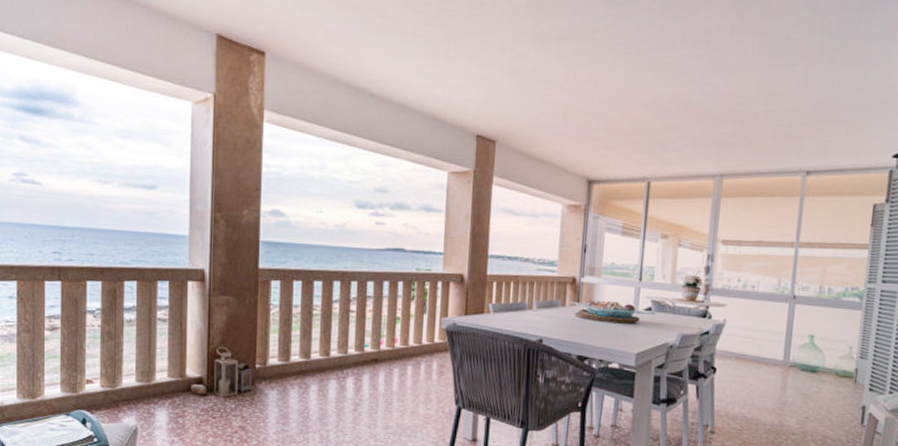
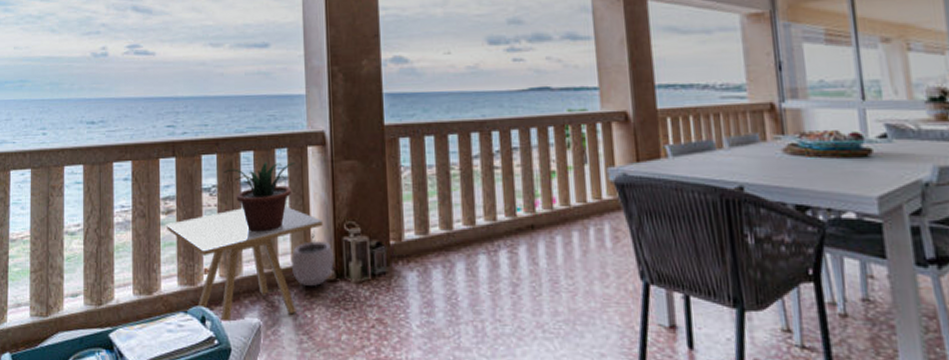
side table: none [51,330,198,425] -> present [167,206,323,323]
potted plant: none [107,292,176,352] -> present [223,162,296,232]
plant pot: none [167,353,206,399] -> present [290,230,334,287]

